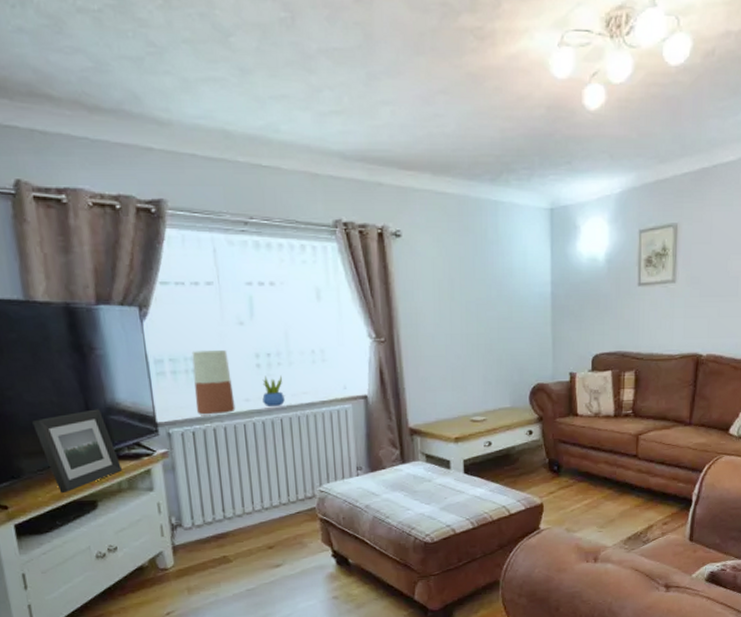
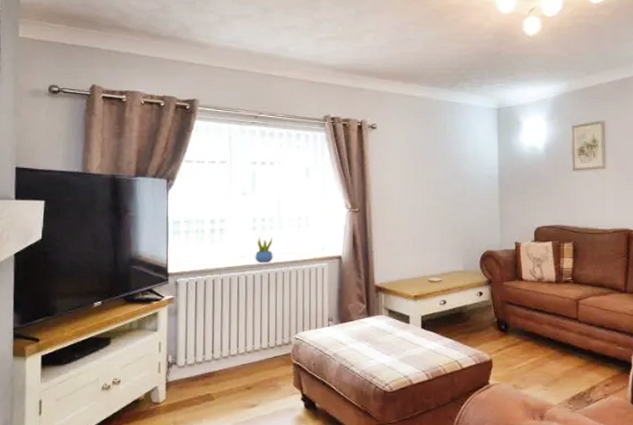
picture frame: present [32,409,123,494] -> none [71,260,135,330]
vase: present [191,350,235,415] -> none [201,215,232,268]

